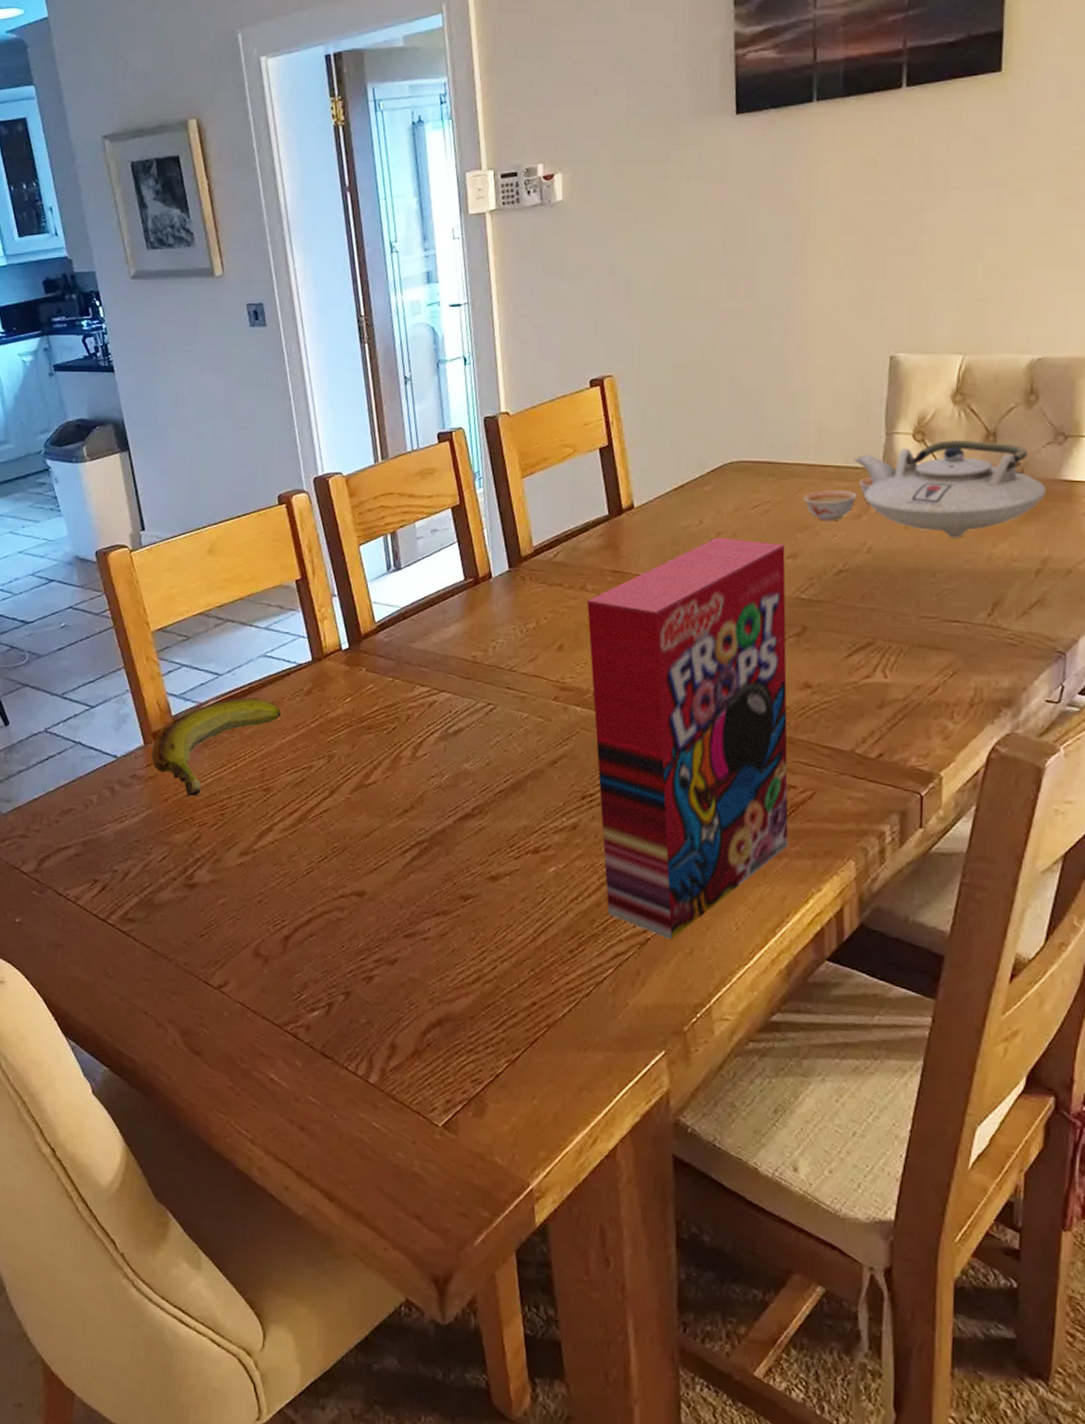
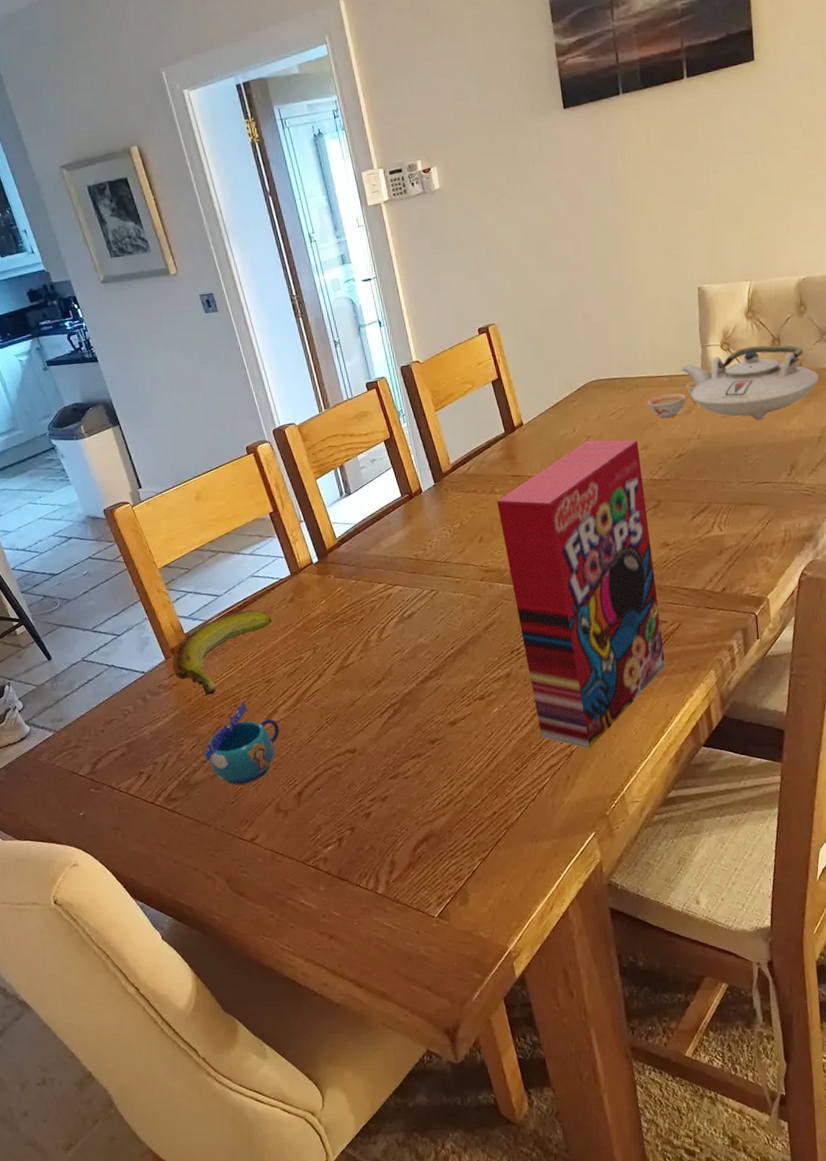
mug: none [175,810,273,915] -> present [204,701,280,785]

